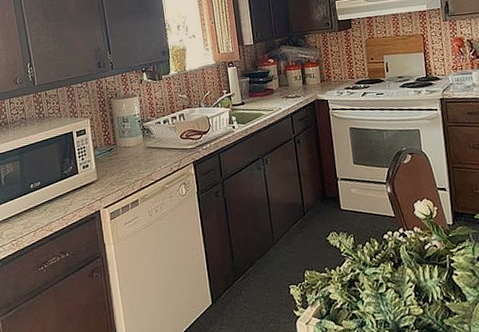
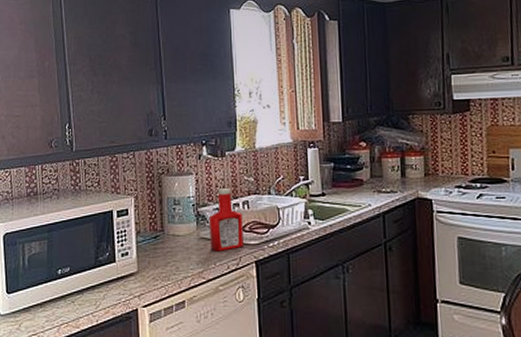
ketchup bottle: none [152,105,183,157] -> present [208,188,245,251]

